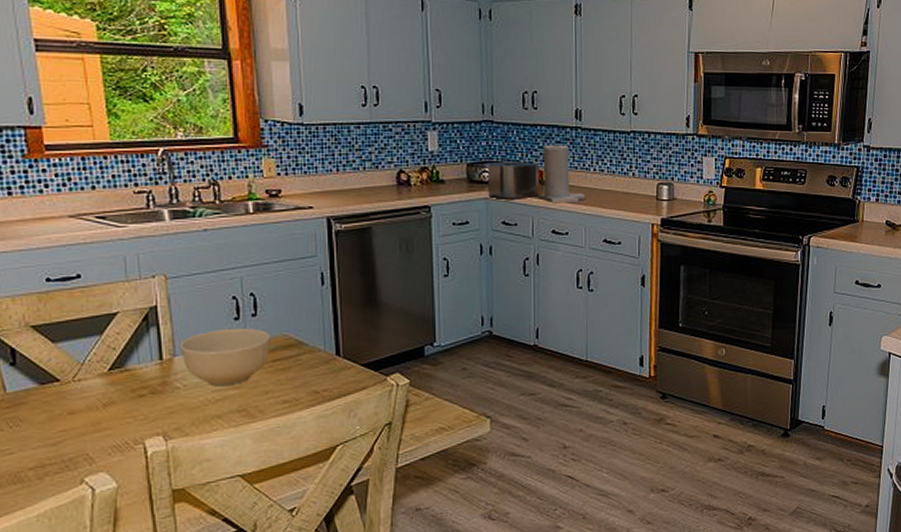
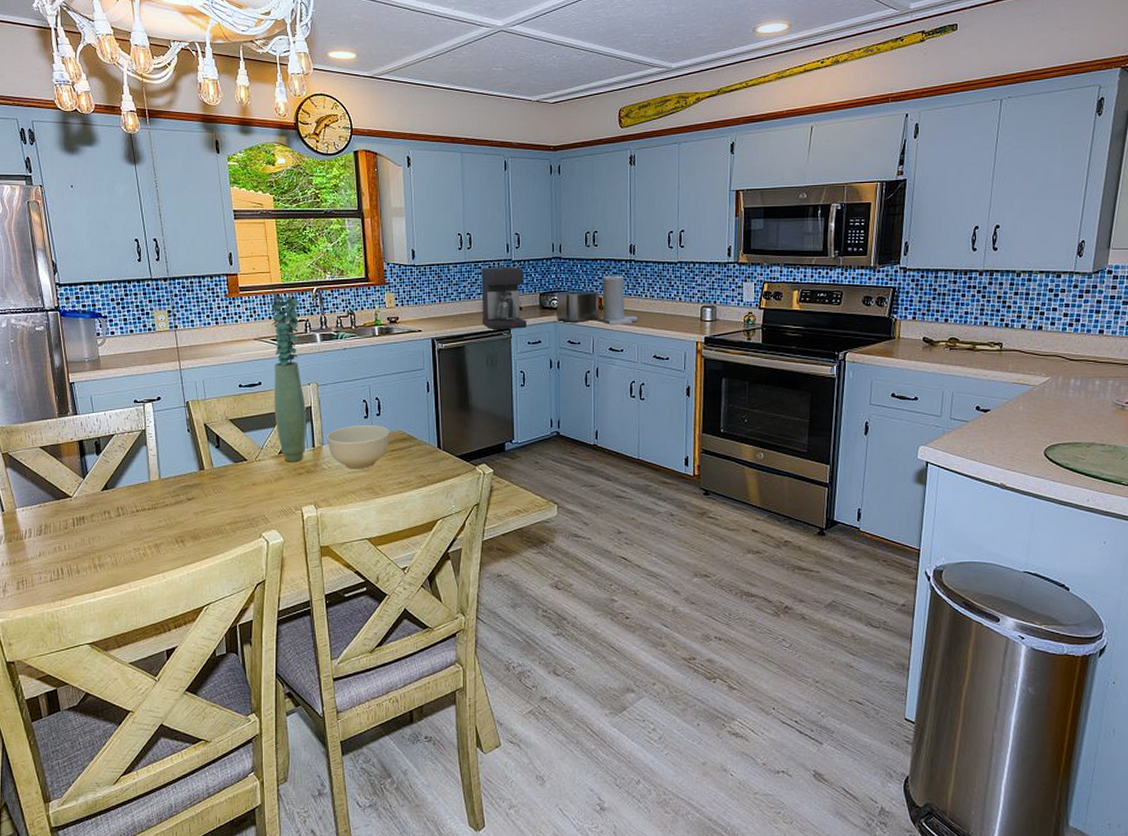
vase: none [92,148,151,381] -> present [269,289,307,462]
coffee maker: none [392,129,451,208] -> present [481,266,527,330]

